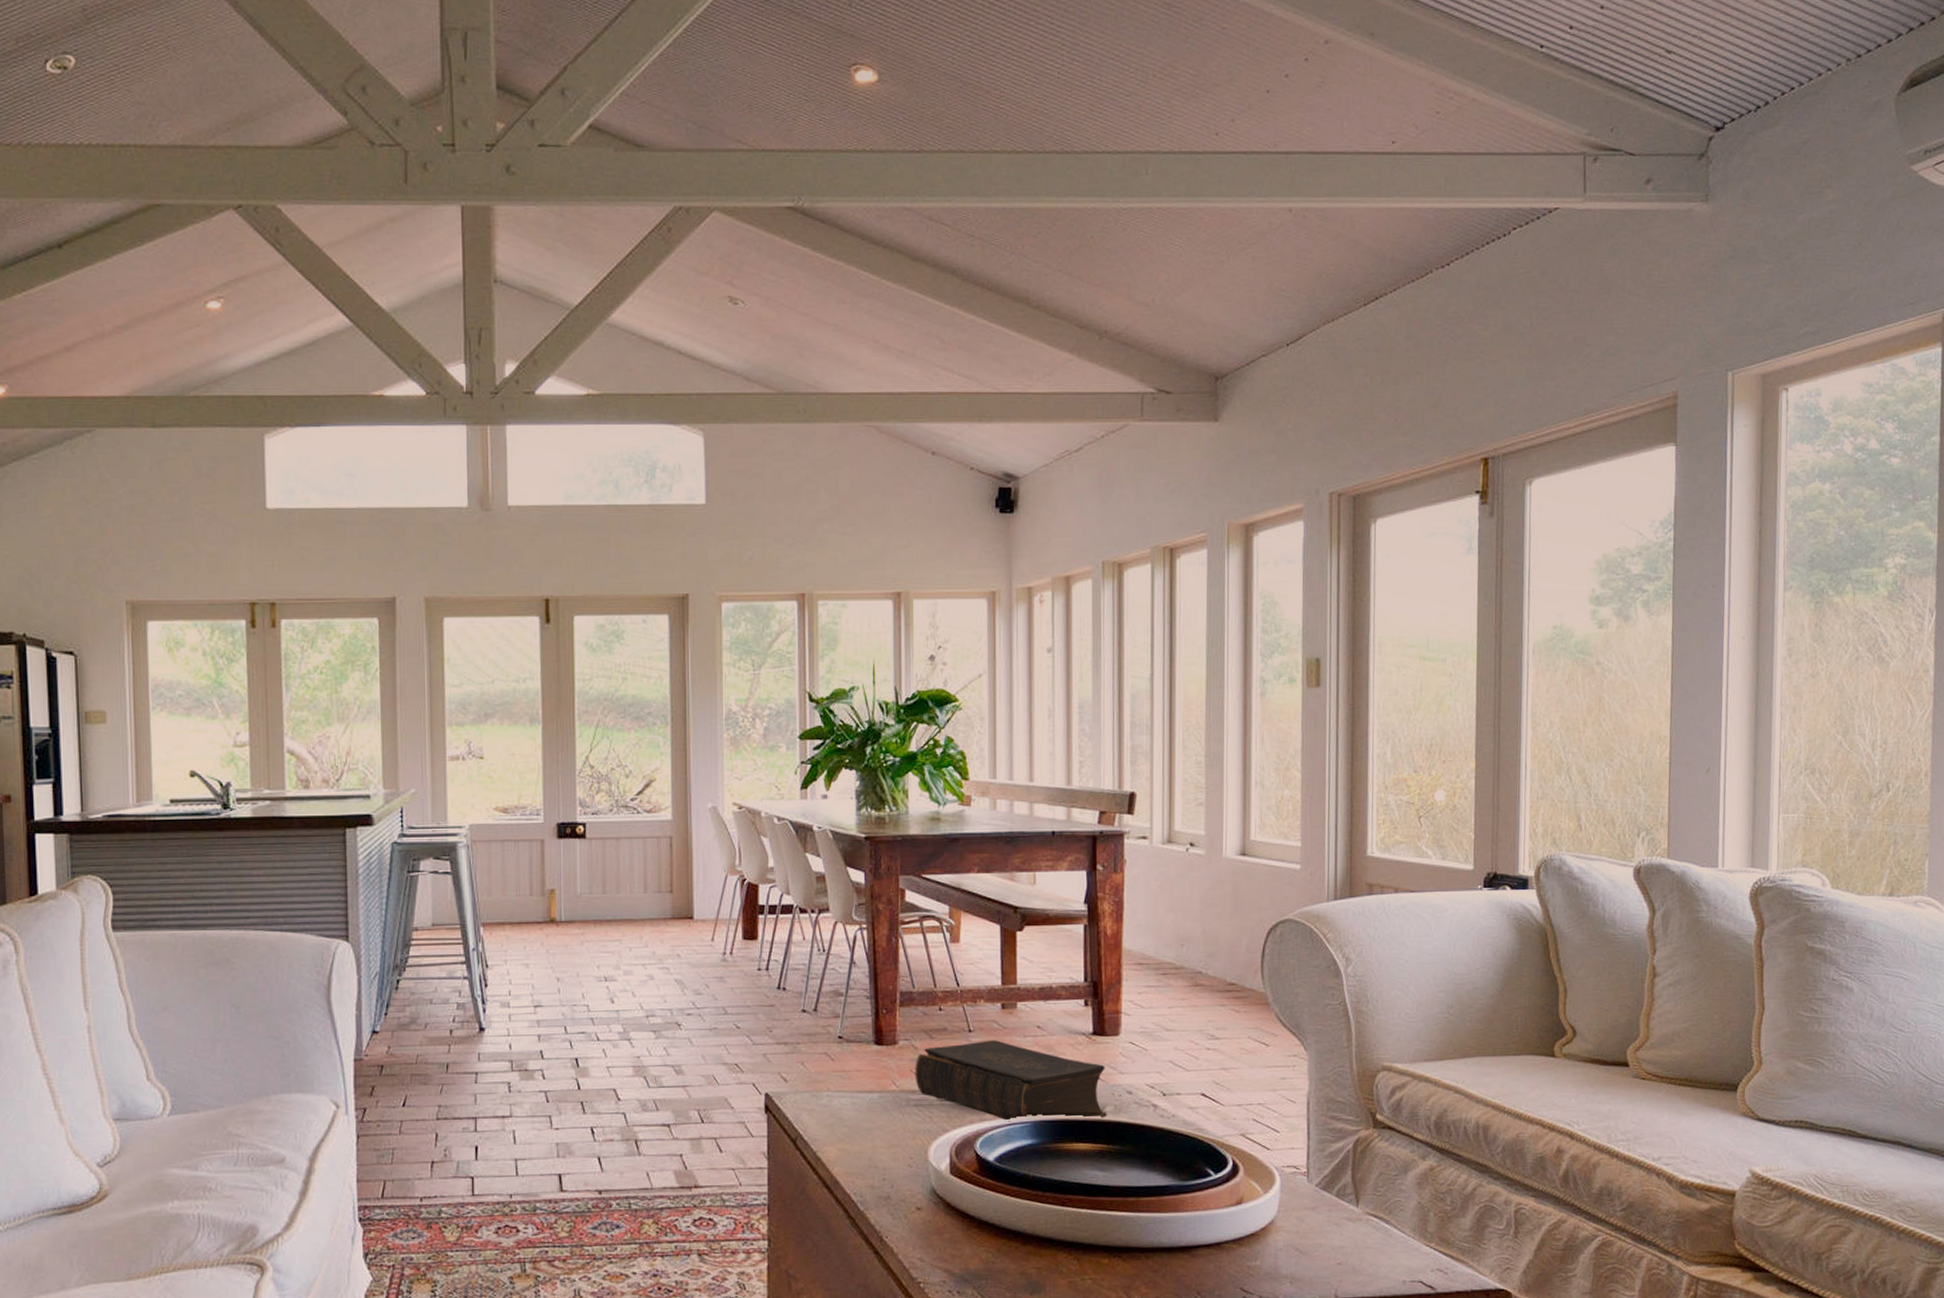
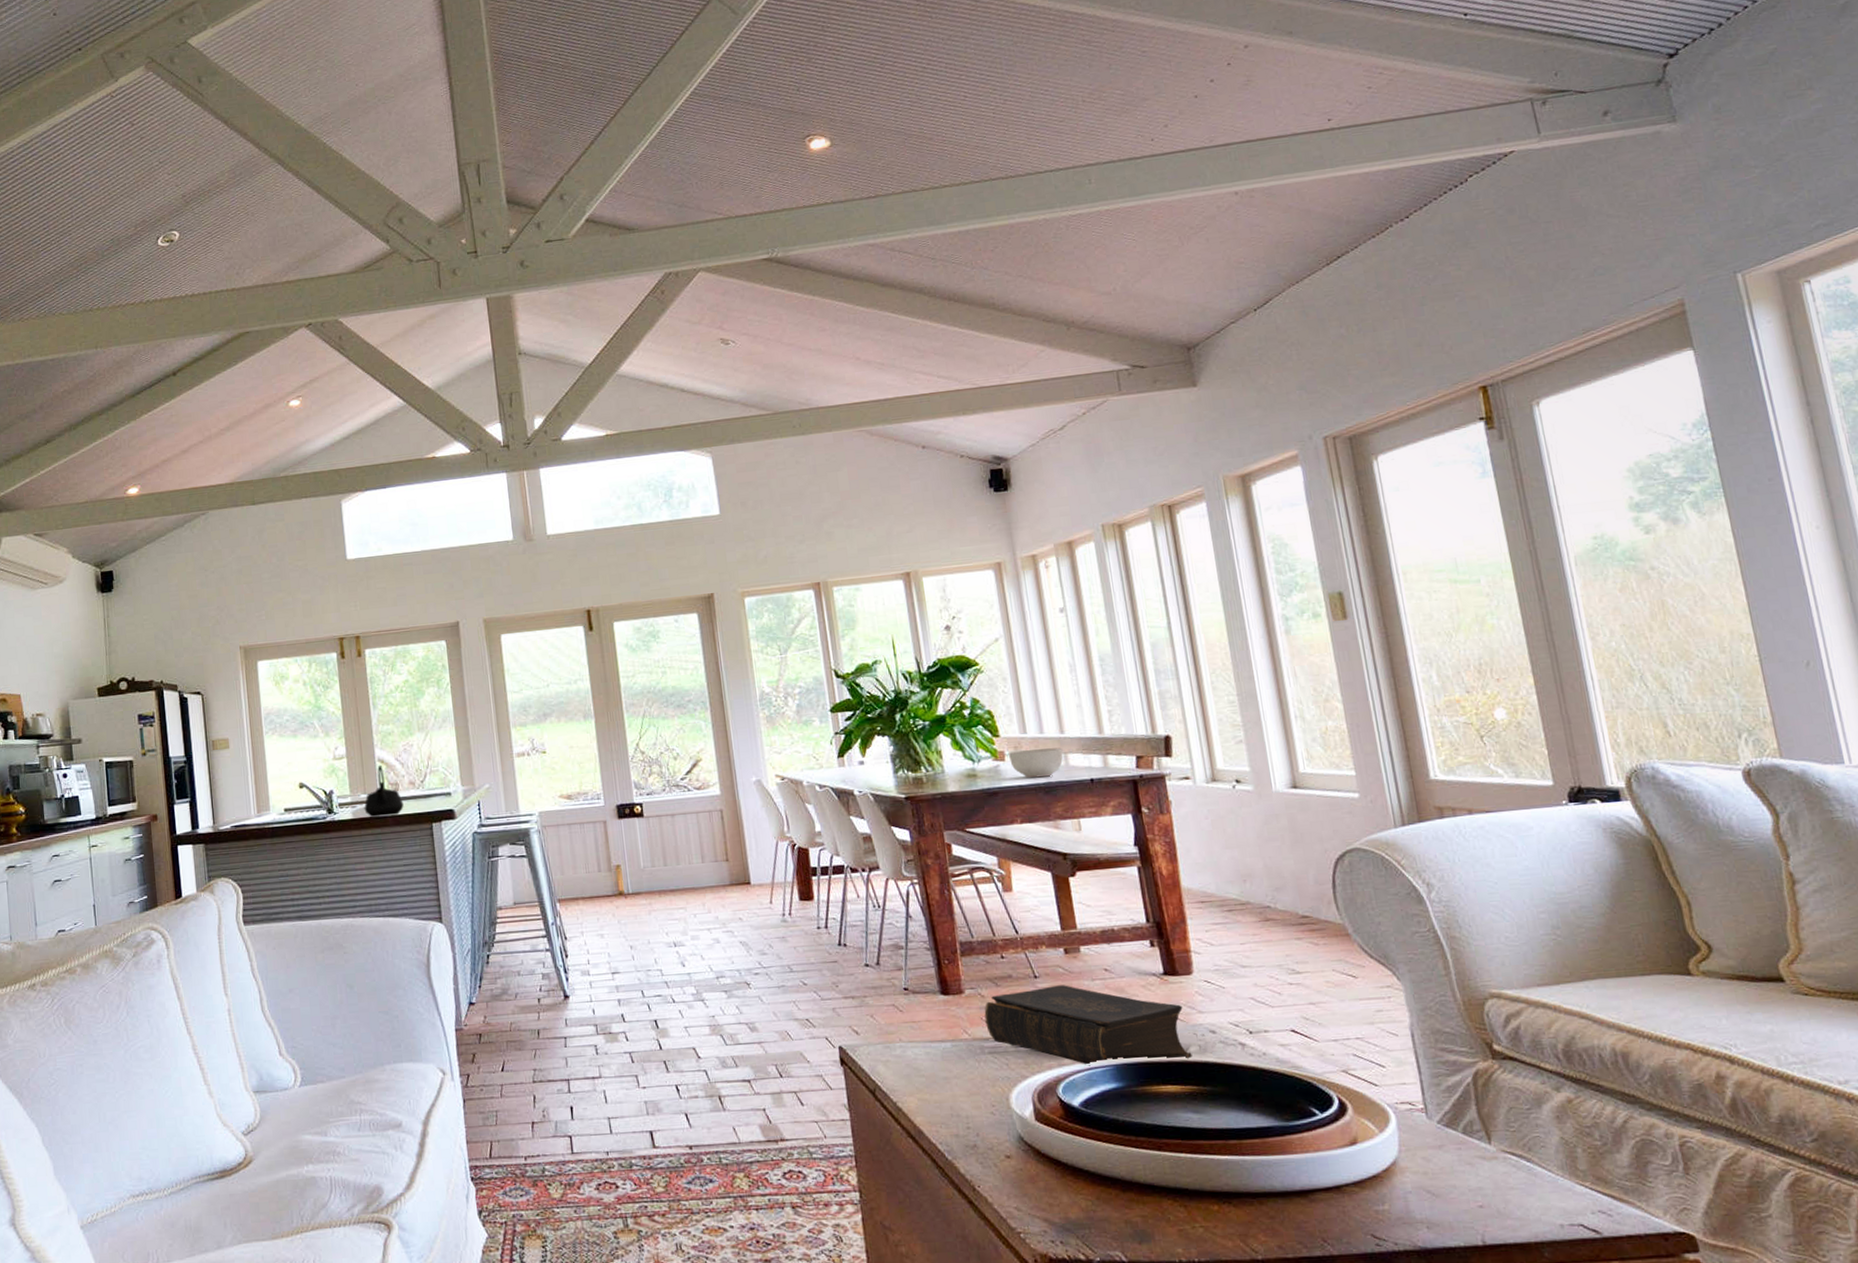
kettle: none [266,757,314,818] -> present [364,764,404,818]
bowl: none [974,795,1029,826] -> present [1007,747,1063,778]

